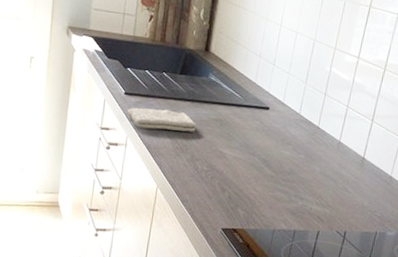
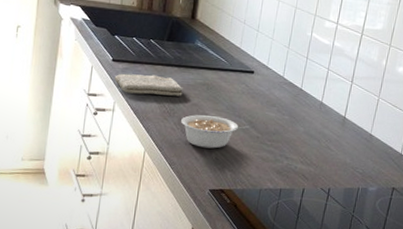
legume: none [194,151,263,187] -> present [181,115,249,149]

